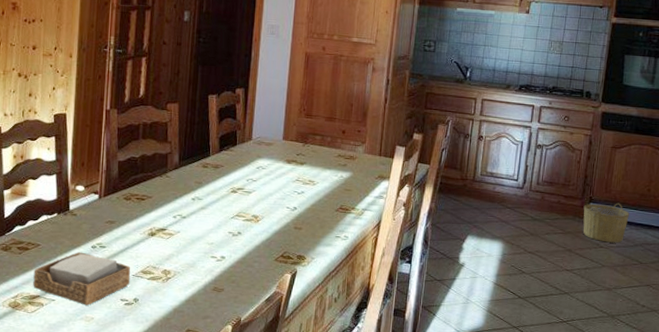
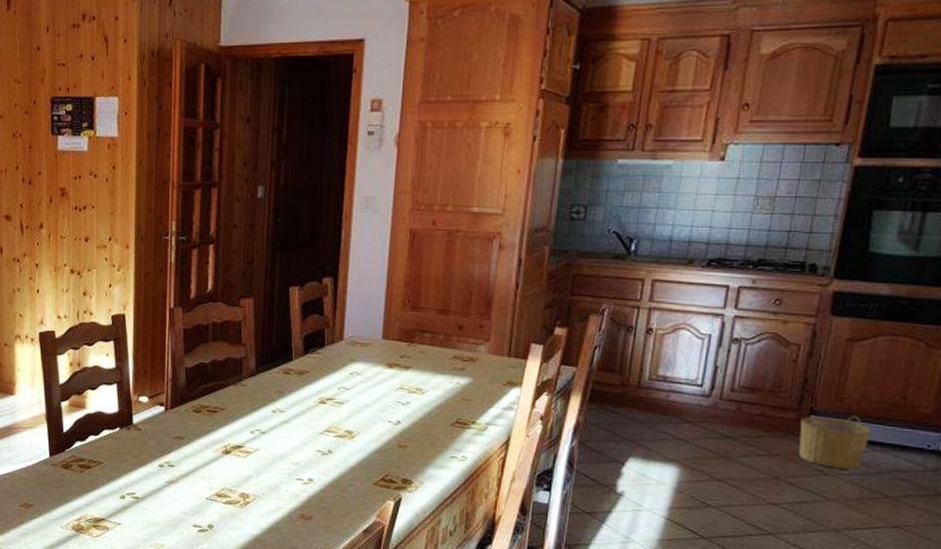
napkin holder: present [33,252,131,306] -> none [97,471,204,531]

